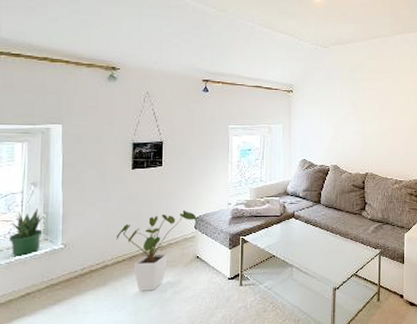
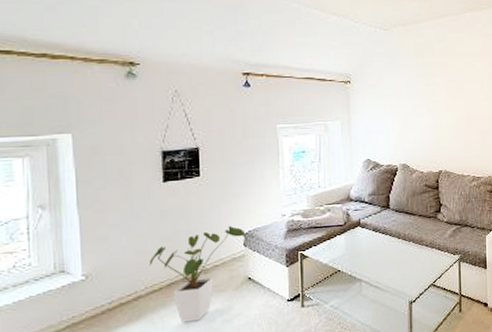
planter: present [9,208,45,256] -> none [14,234,58,294]

